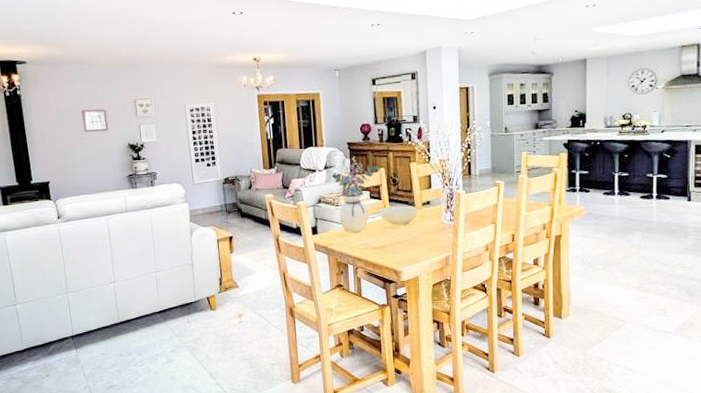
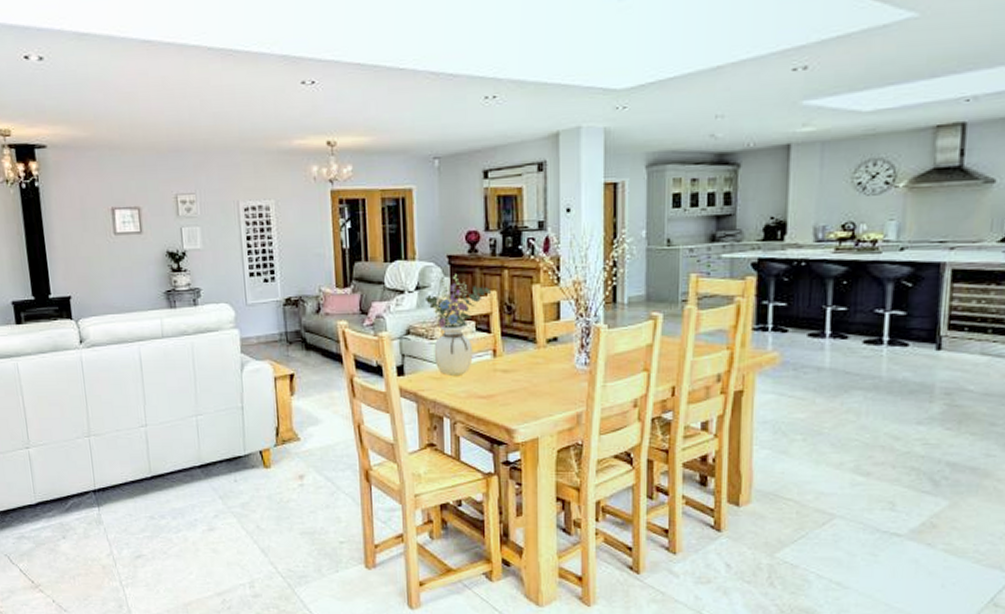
bowl: present [380,205,417,227] -> none [488,342,539,370]

